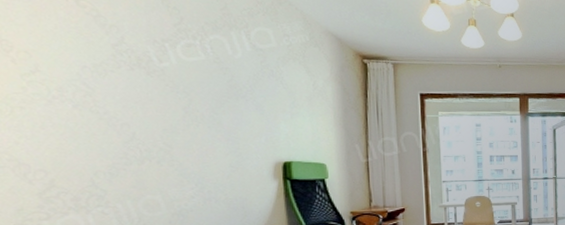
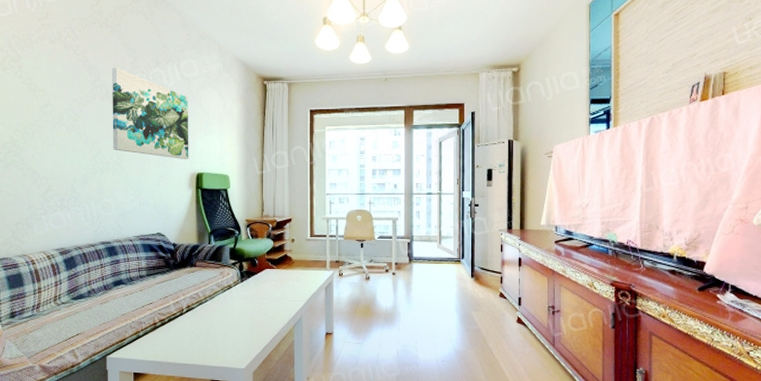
wall art: none [144,28,271,146] -> present [112,67,189,159]

